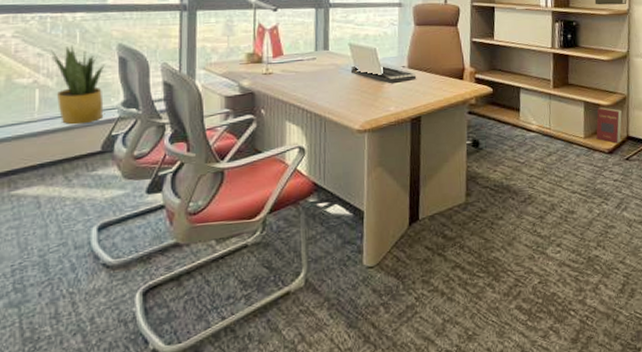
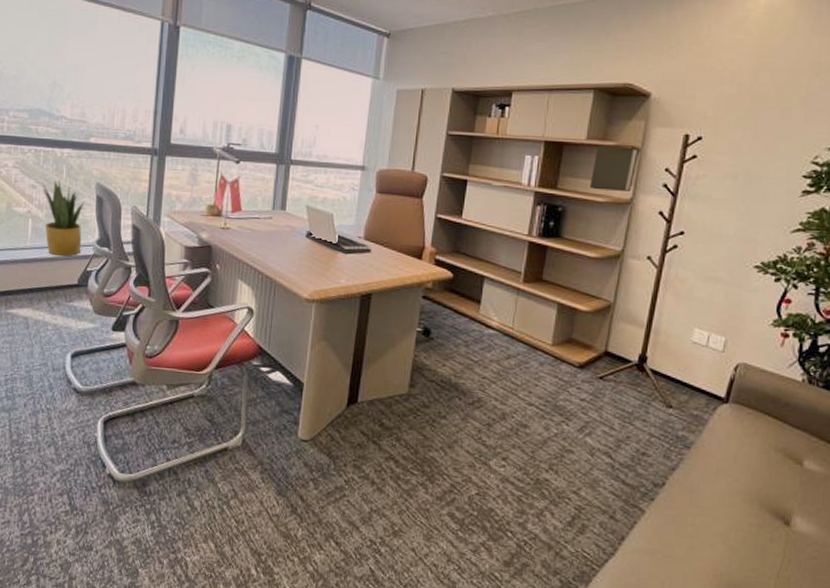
book: present [596,107,622,143] -> none [566,313,603,358]

